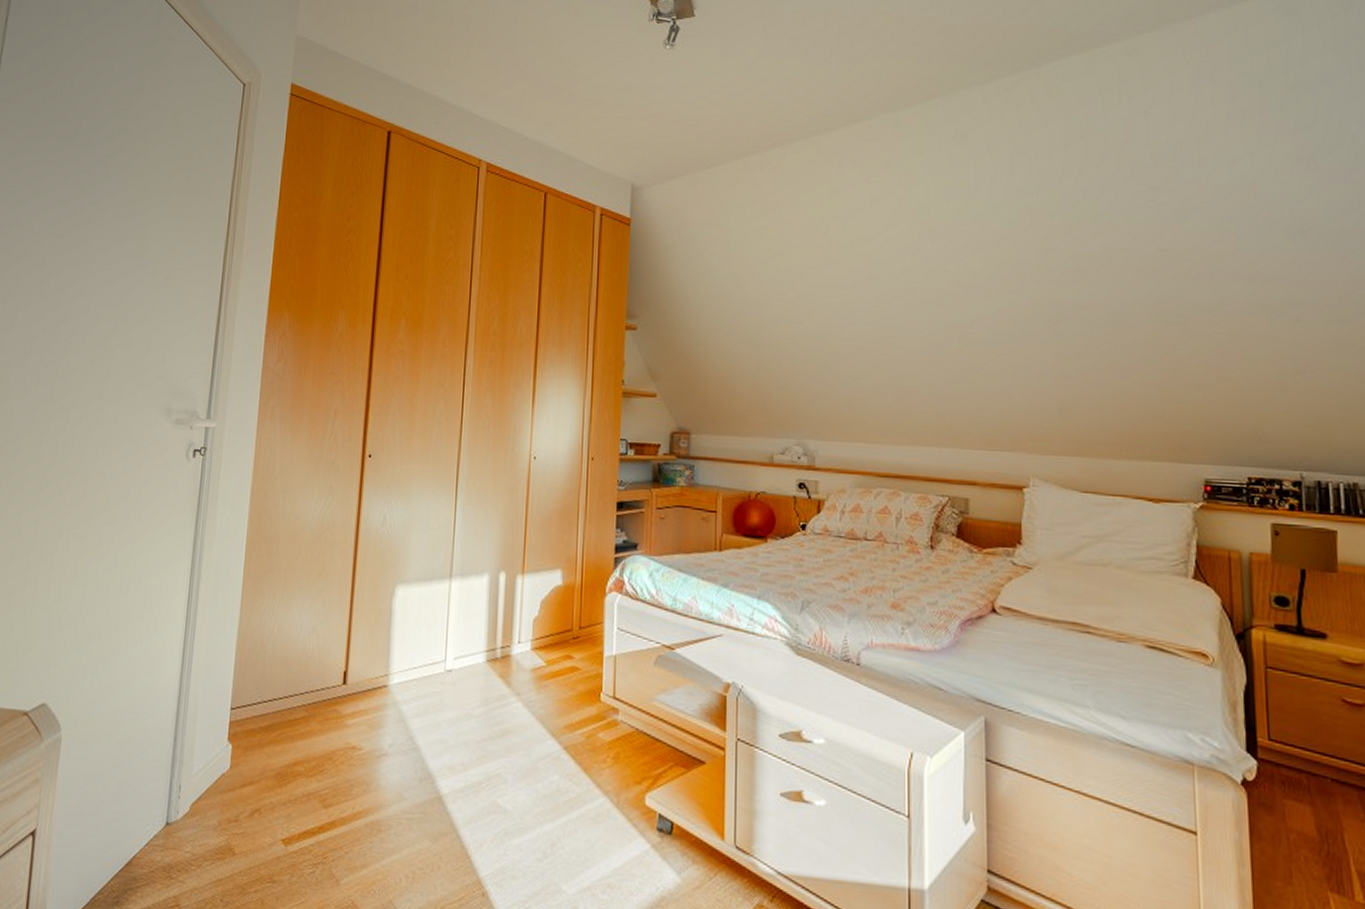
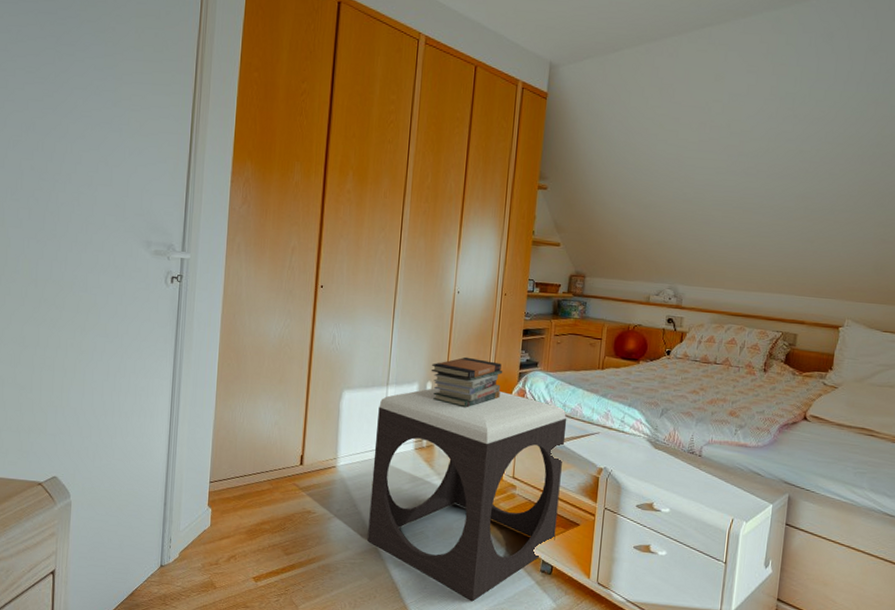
footstool: none [428,580,680,875] -> present [367,388,567,602]
book stack: none [504,538,595,605] -> present [431,357,503,408]

